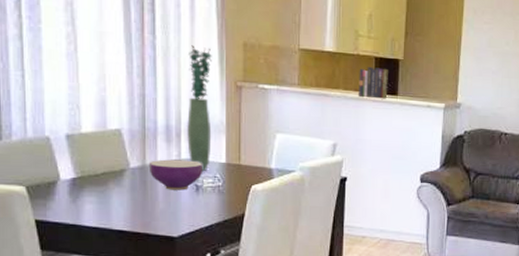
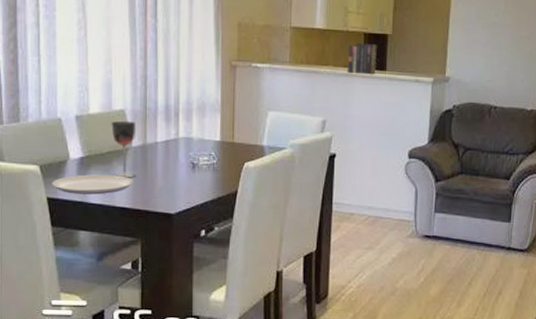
plate: none [41,196,132,217] -> present [52,174,133,195]
wineglass: none [106,140,135,200] -> present [111,120,137,178]
bowl: present [148,159,202,191] -> none [149,138,198,168]
vase: present [186,45,212,171] -> none [184,27,209,149]

